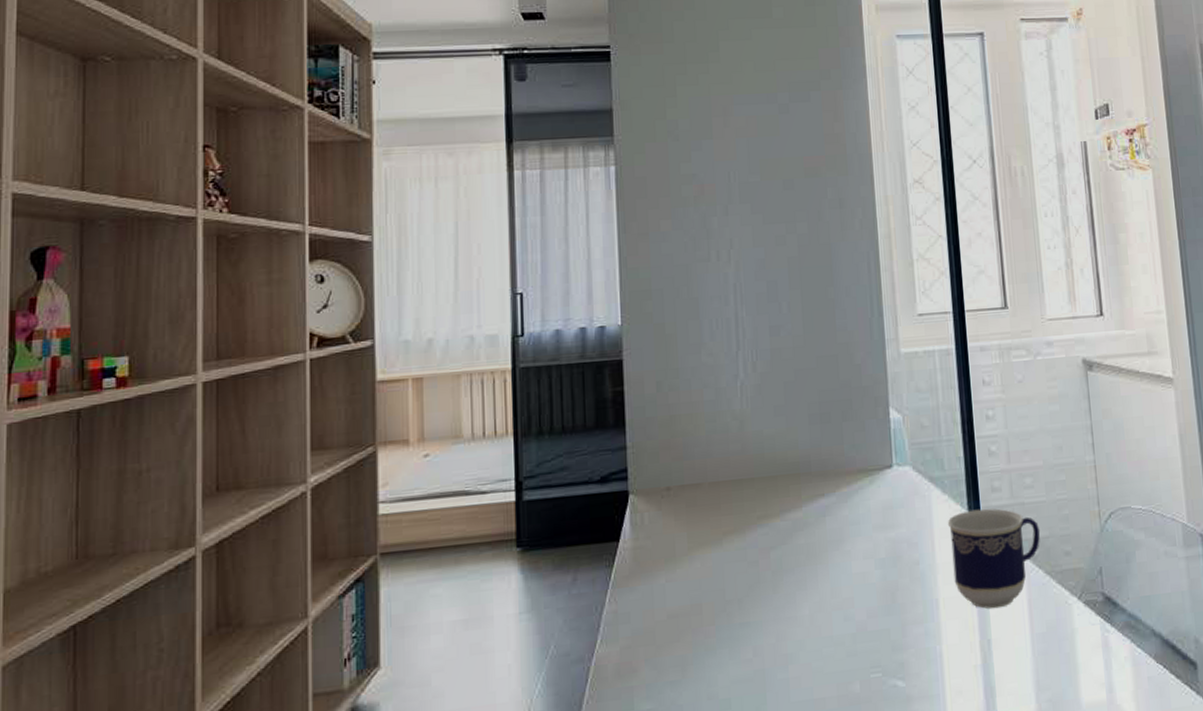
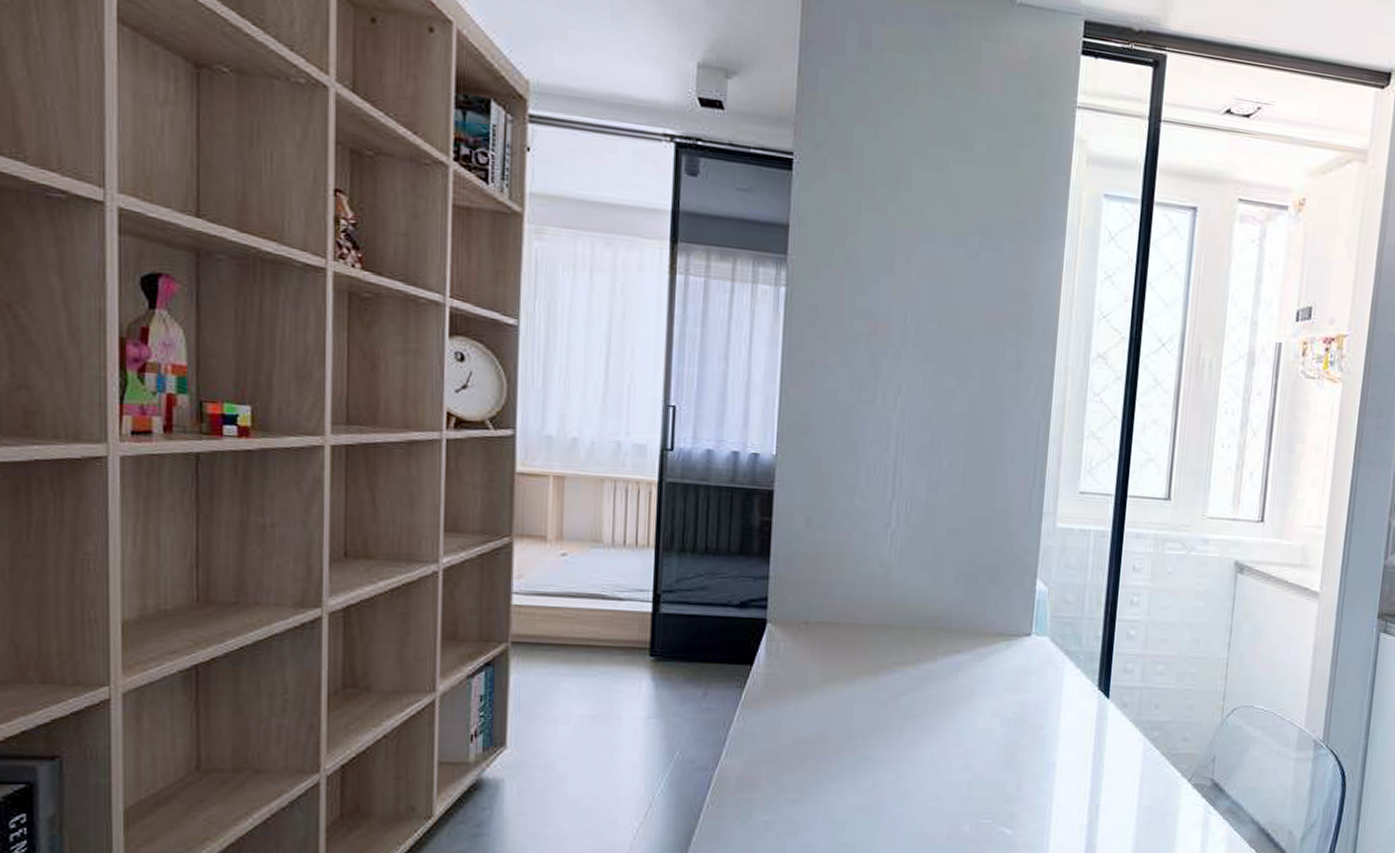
cup: present [947,508,1041,609] -> none [1074,686,1164,779]

